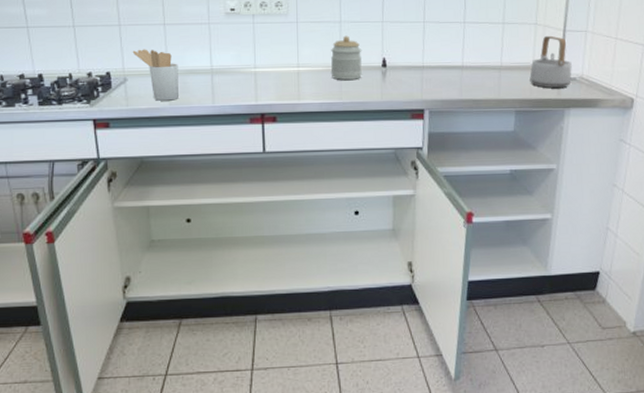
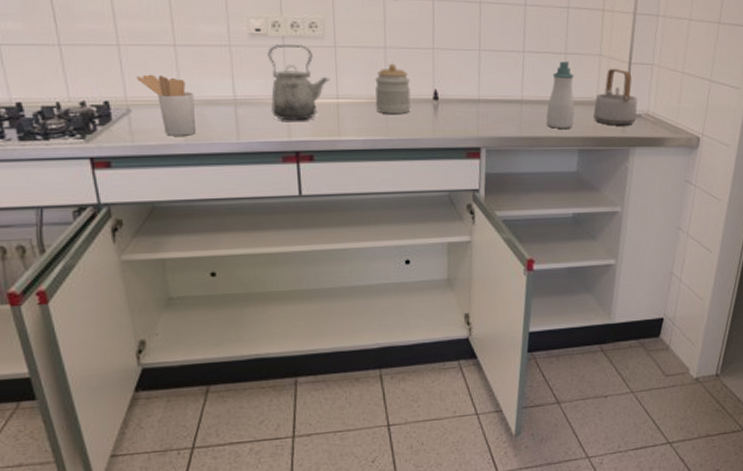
kettle: none [240,21,292,87] -> present [267,45,330,121]
soap bottle: none [484,30,512,92] -> present [545,61,575,129]

